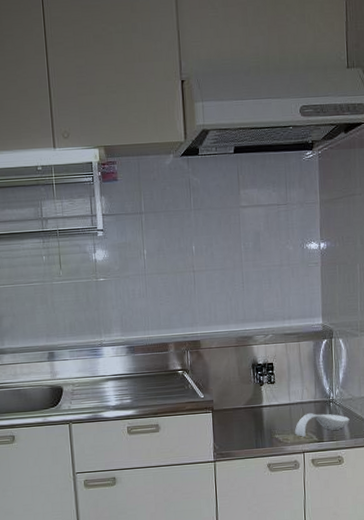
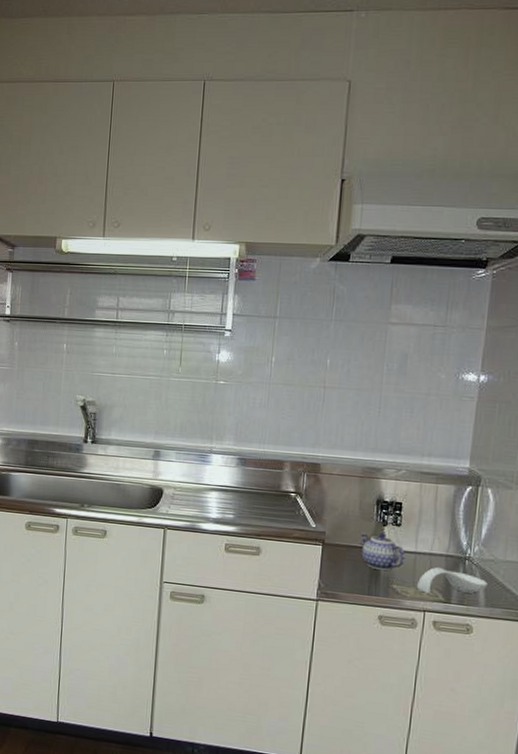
teapot: none [242,392,283,425] -> present [360,532,406,571]

